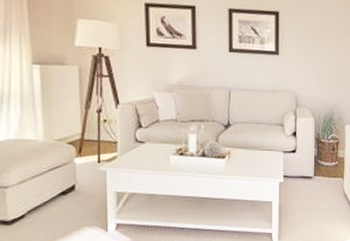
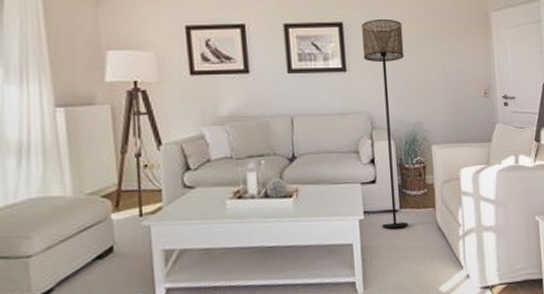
floor lamp: none [294,11,330,192] -> present [362,18,408,229]

